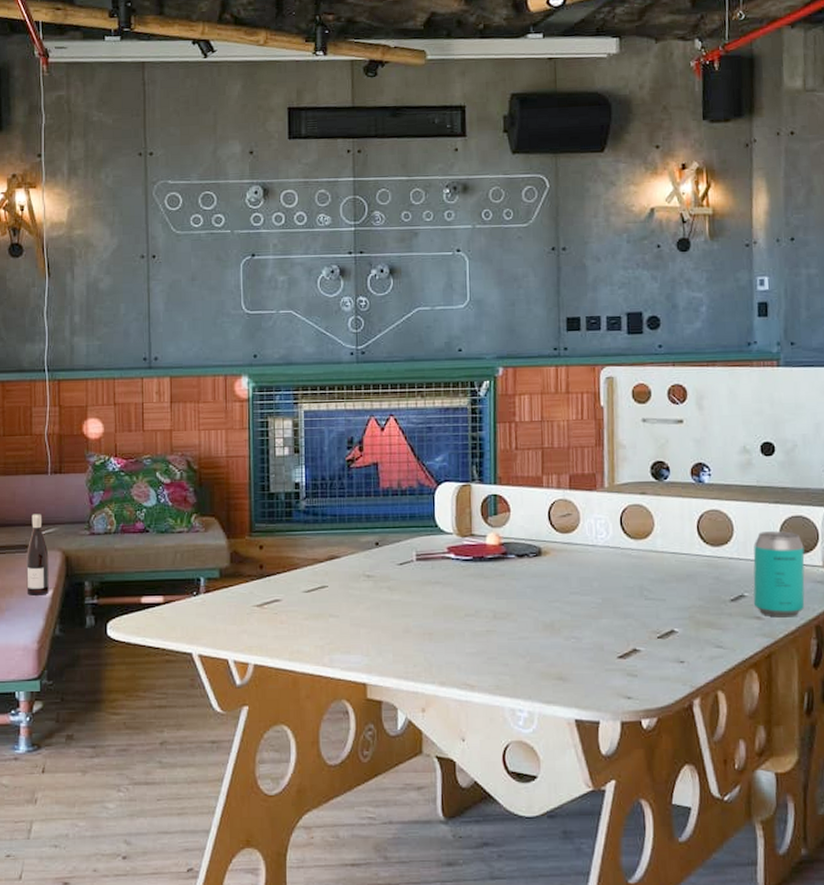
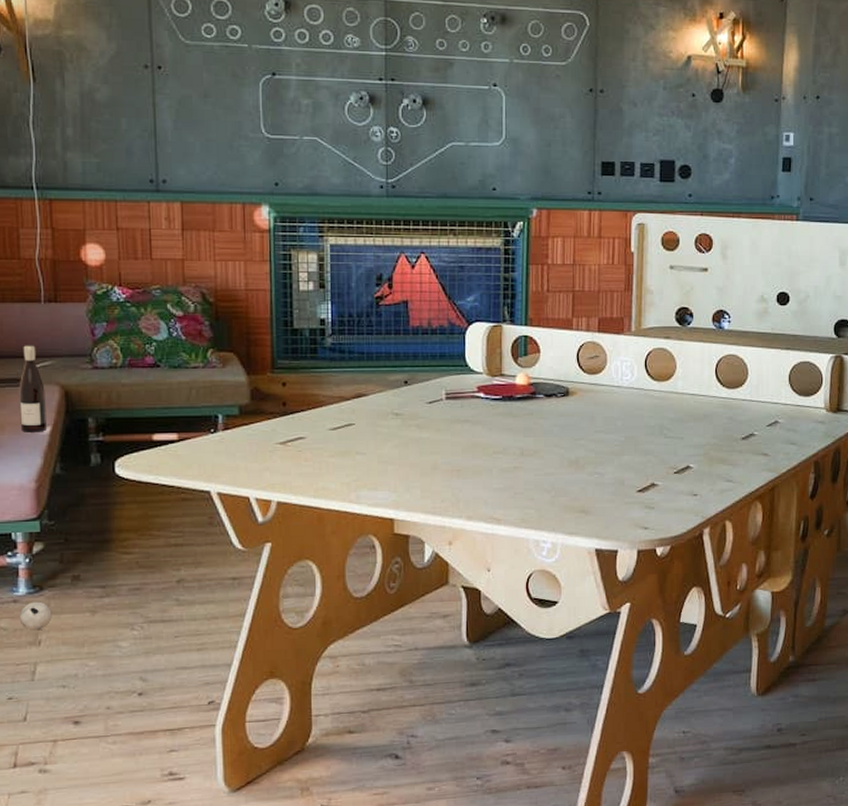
ball: none [19,760,48,789] -> present [19,601,52,631]
beverage can: present [753,531,805,618] -> none [763,376,809,454]

